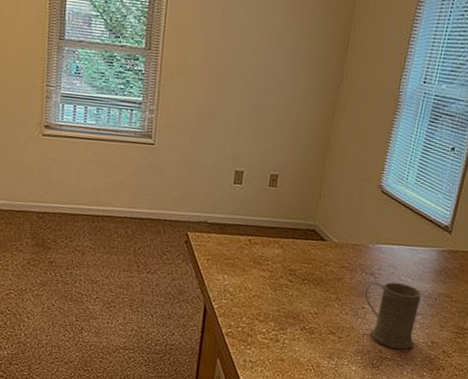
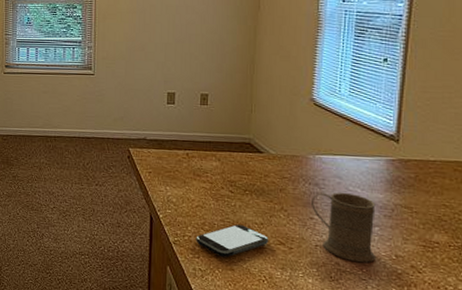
smartphone: none [249,314,321,348] -> present [196,224,269,257]

